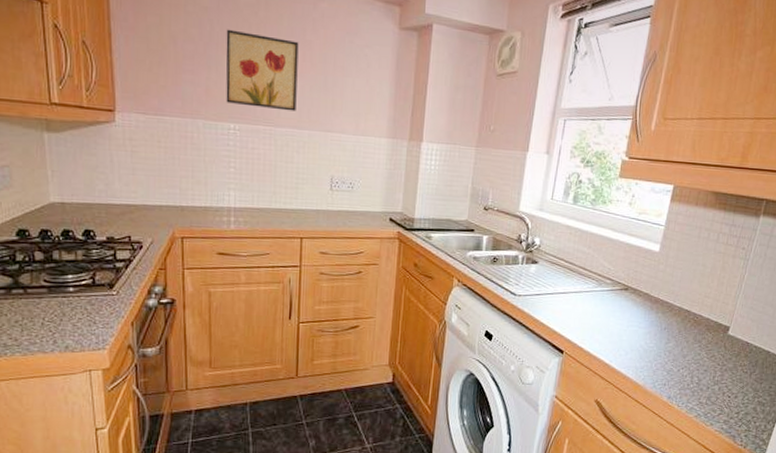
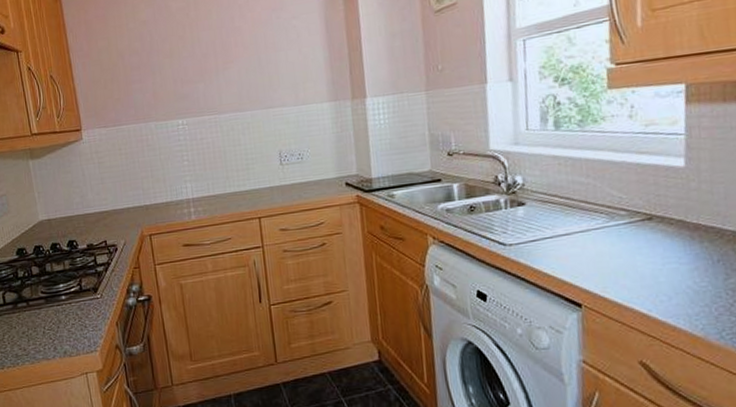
wall art: present [226,29,299,112] -> none [164,30,236,102]

